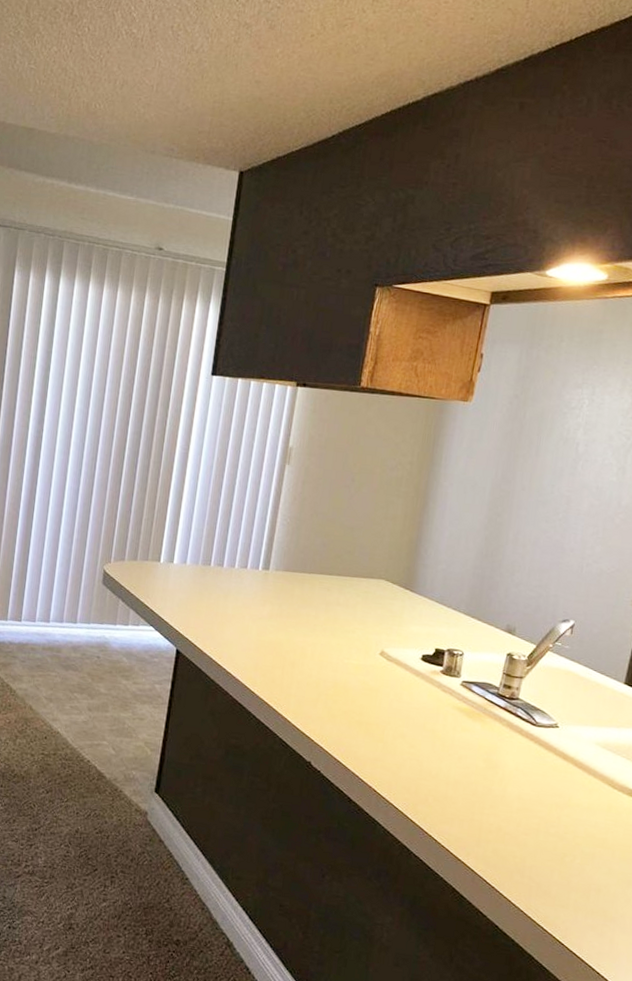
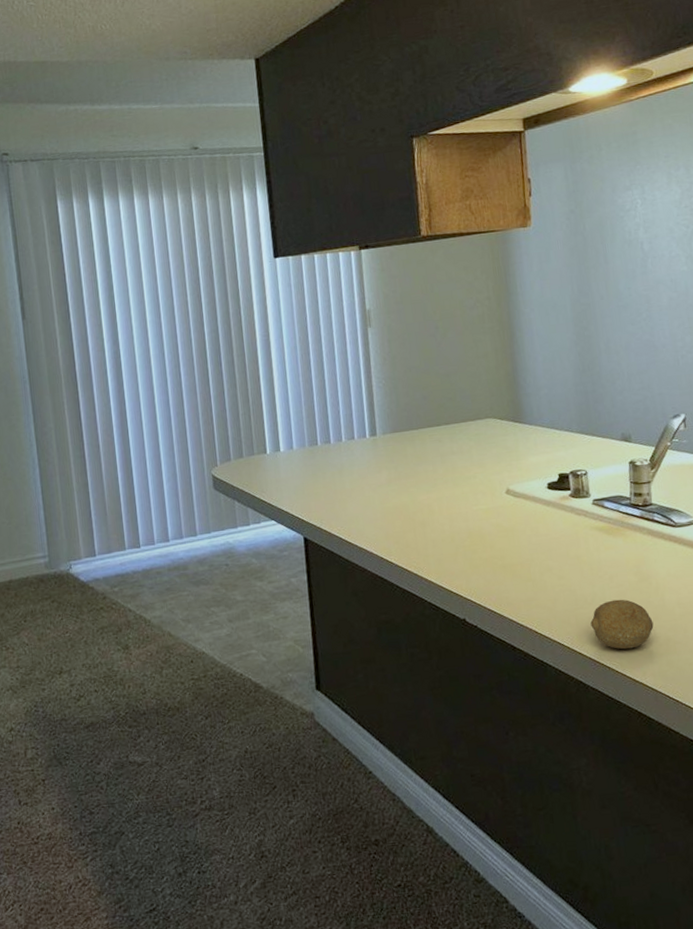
fruit: none [428,779,490,829] -> present [590,599,654,650]

